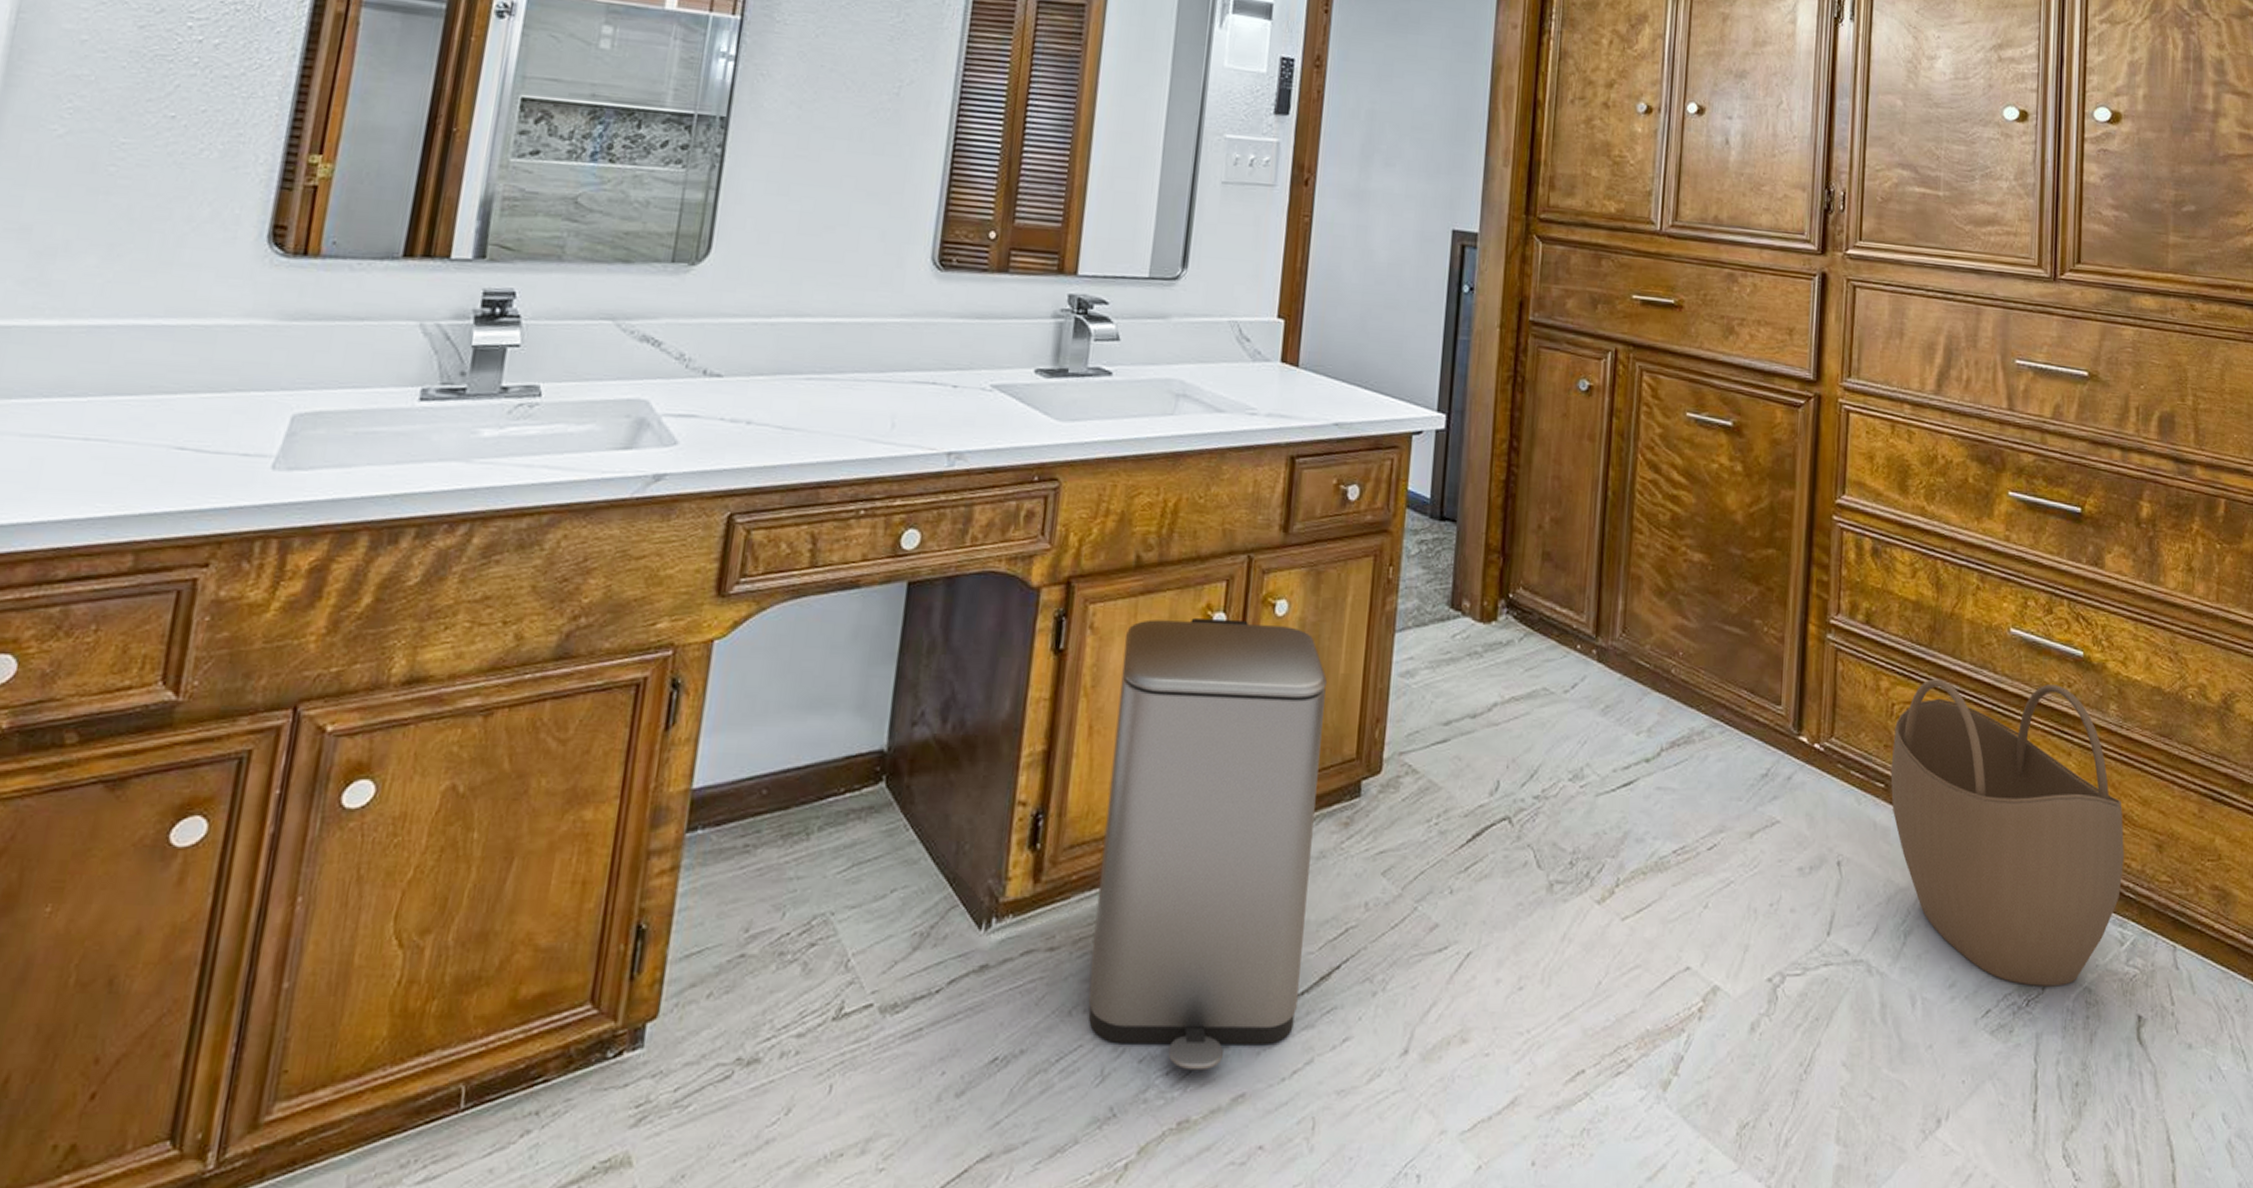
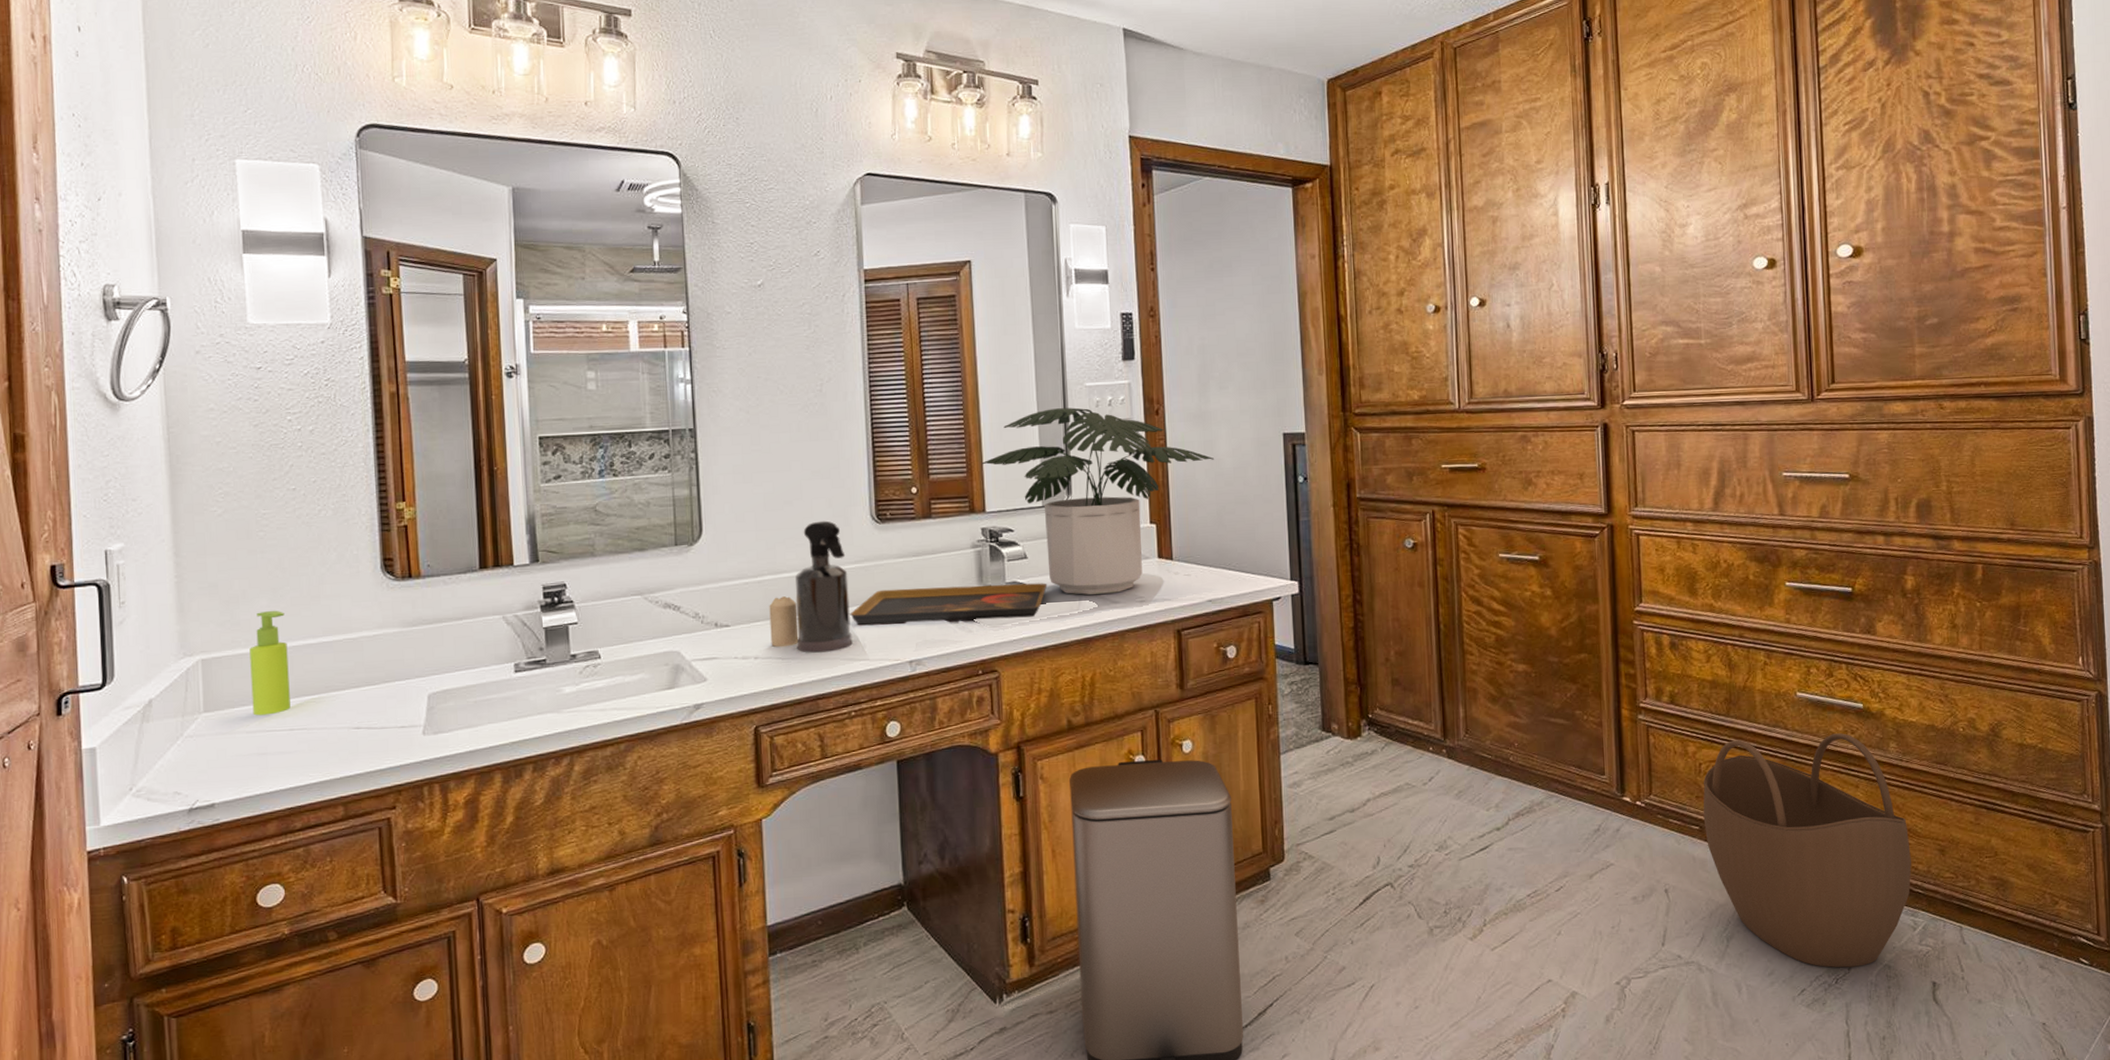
soap dispenser: none [36,272,117,415] -> present [249,610,291,716]
candle: none [772,346,816,414] -> present [769,596,799,648]
spray bottle: none [805,257,891,429] -> present [794,520,853,654]
decorative tray: none [882,355,1140,416] -> present [850,583,1048,625]
potted plant: none [1082,159,1367,399] -> present [981,407,1215,595]

